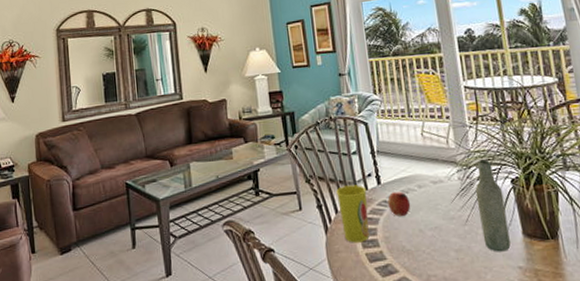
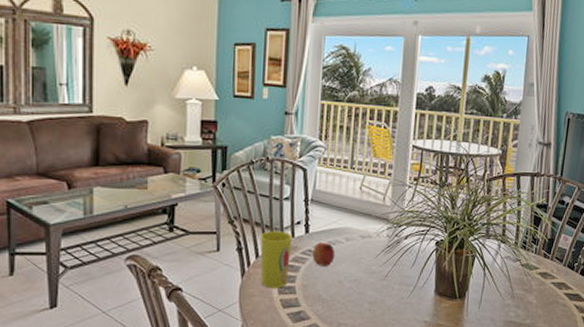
bottle: present [475,159,511,252] -> none [398,220,426,307]

